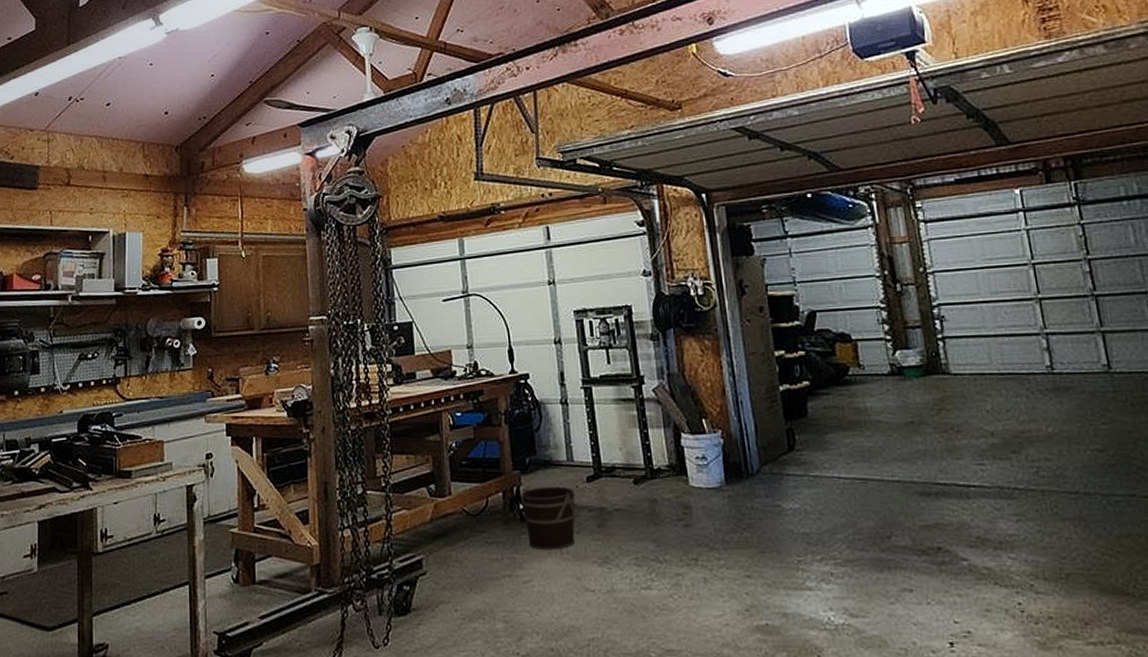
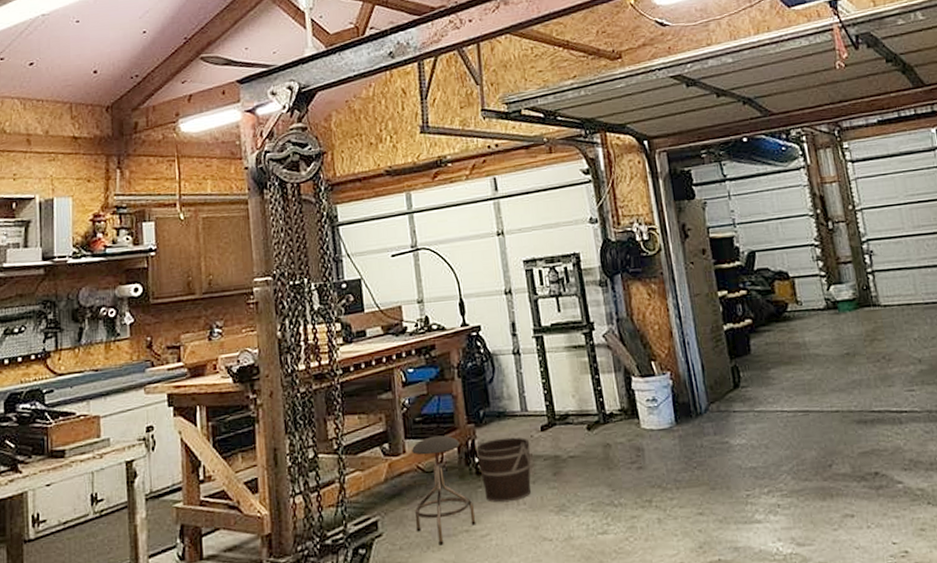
stool: none [458,480,519,588] -> present [412,435,476,546]

